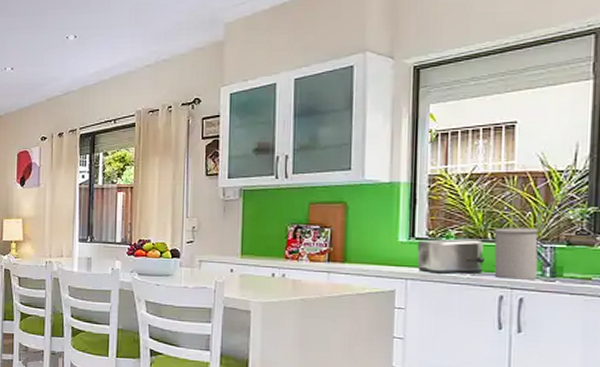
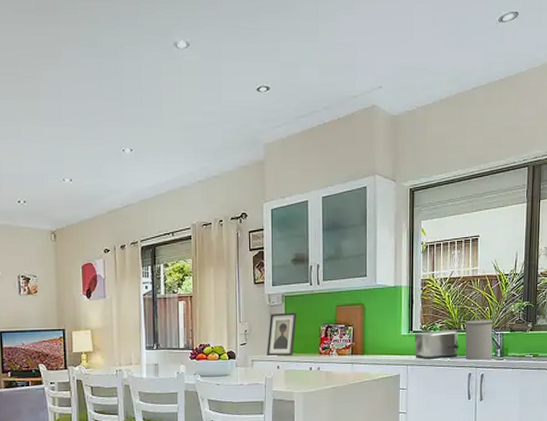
picture frame: none [218,208,257,259] -> present [267,312,297,356]

